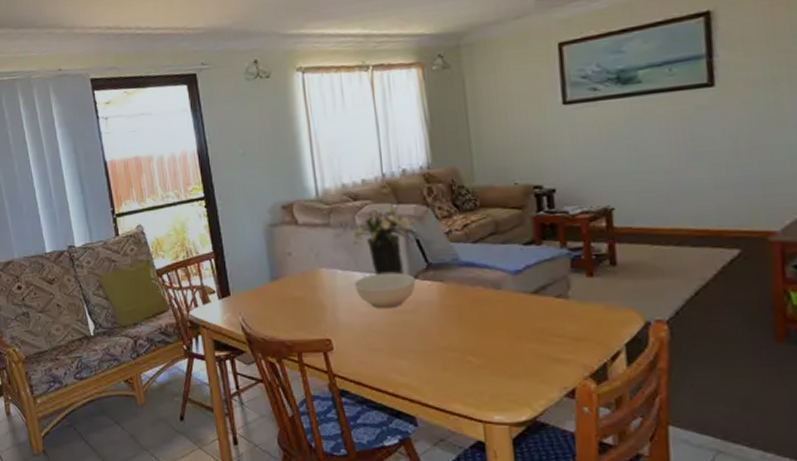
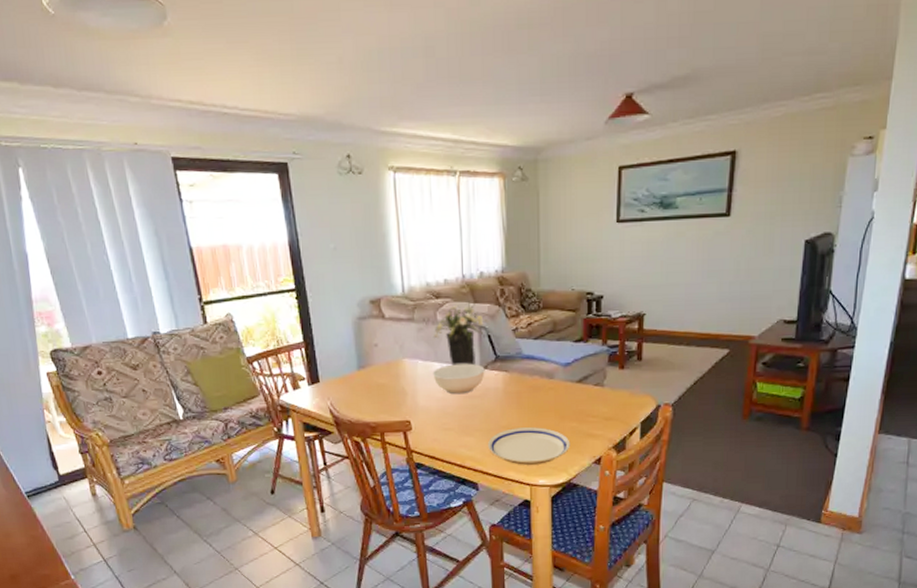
plate: none [424,349,532,396] -> present [487,427,570,465]

